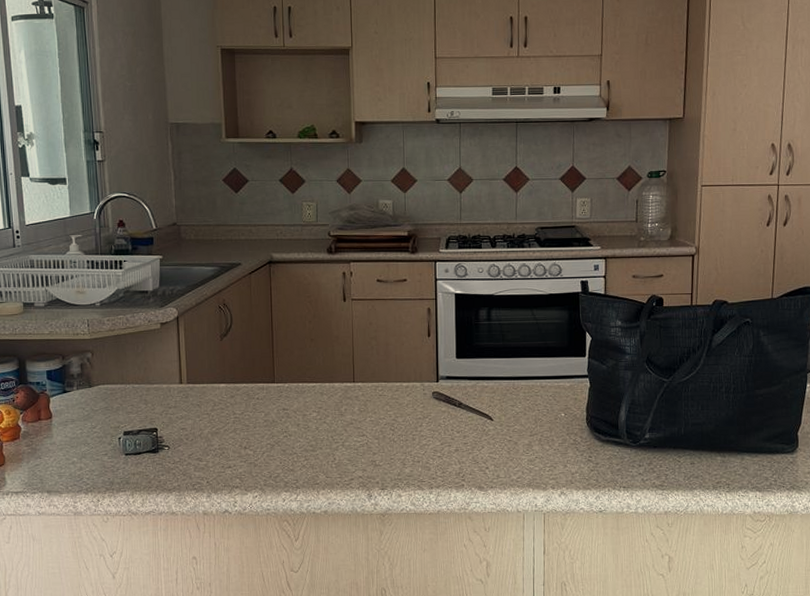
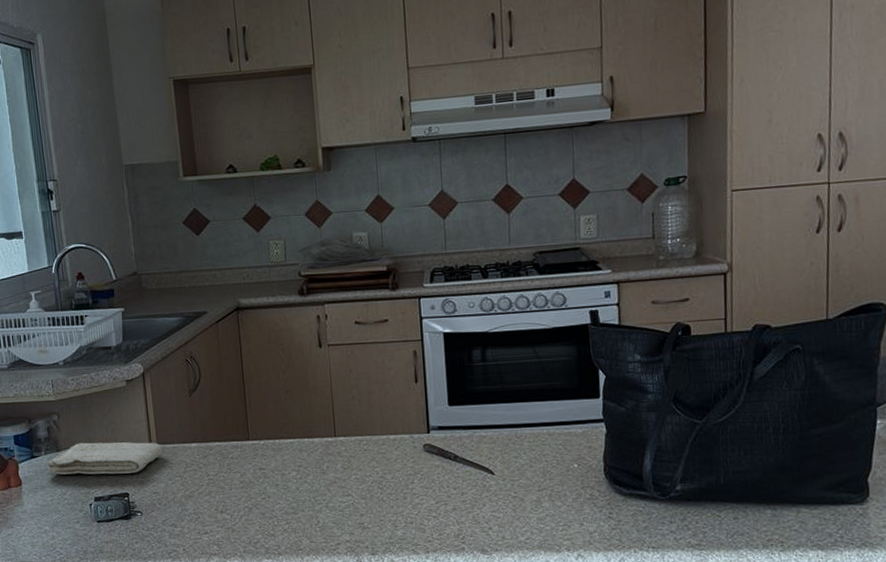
washcloth: none [78,379,192,410] -> present [47,442,163,475]

